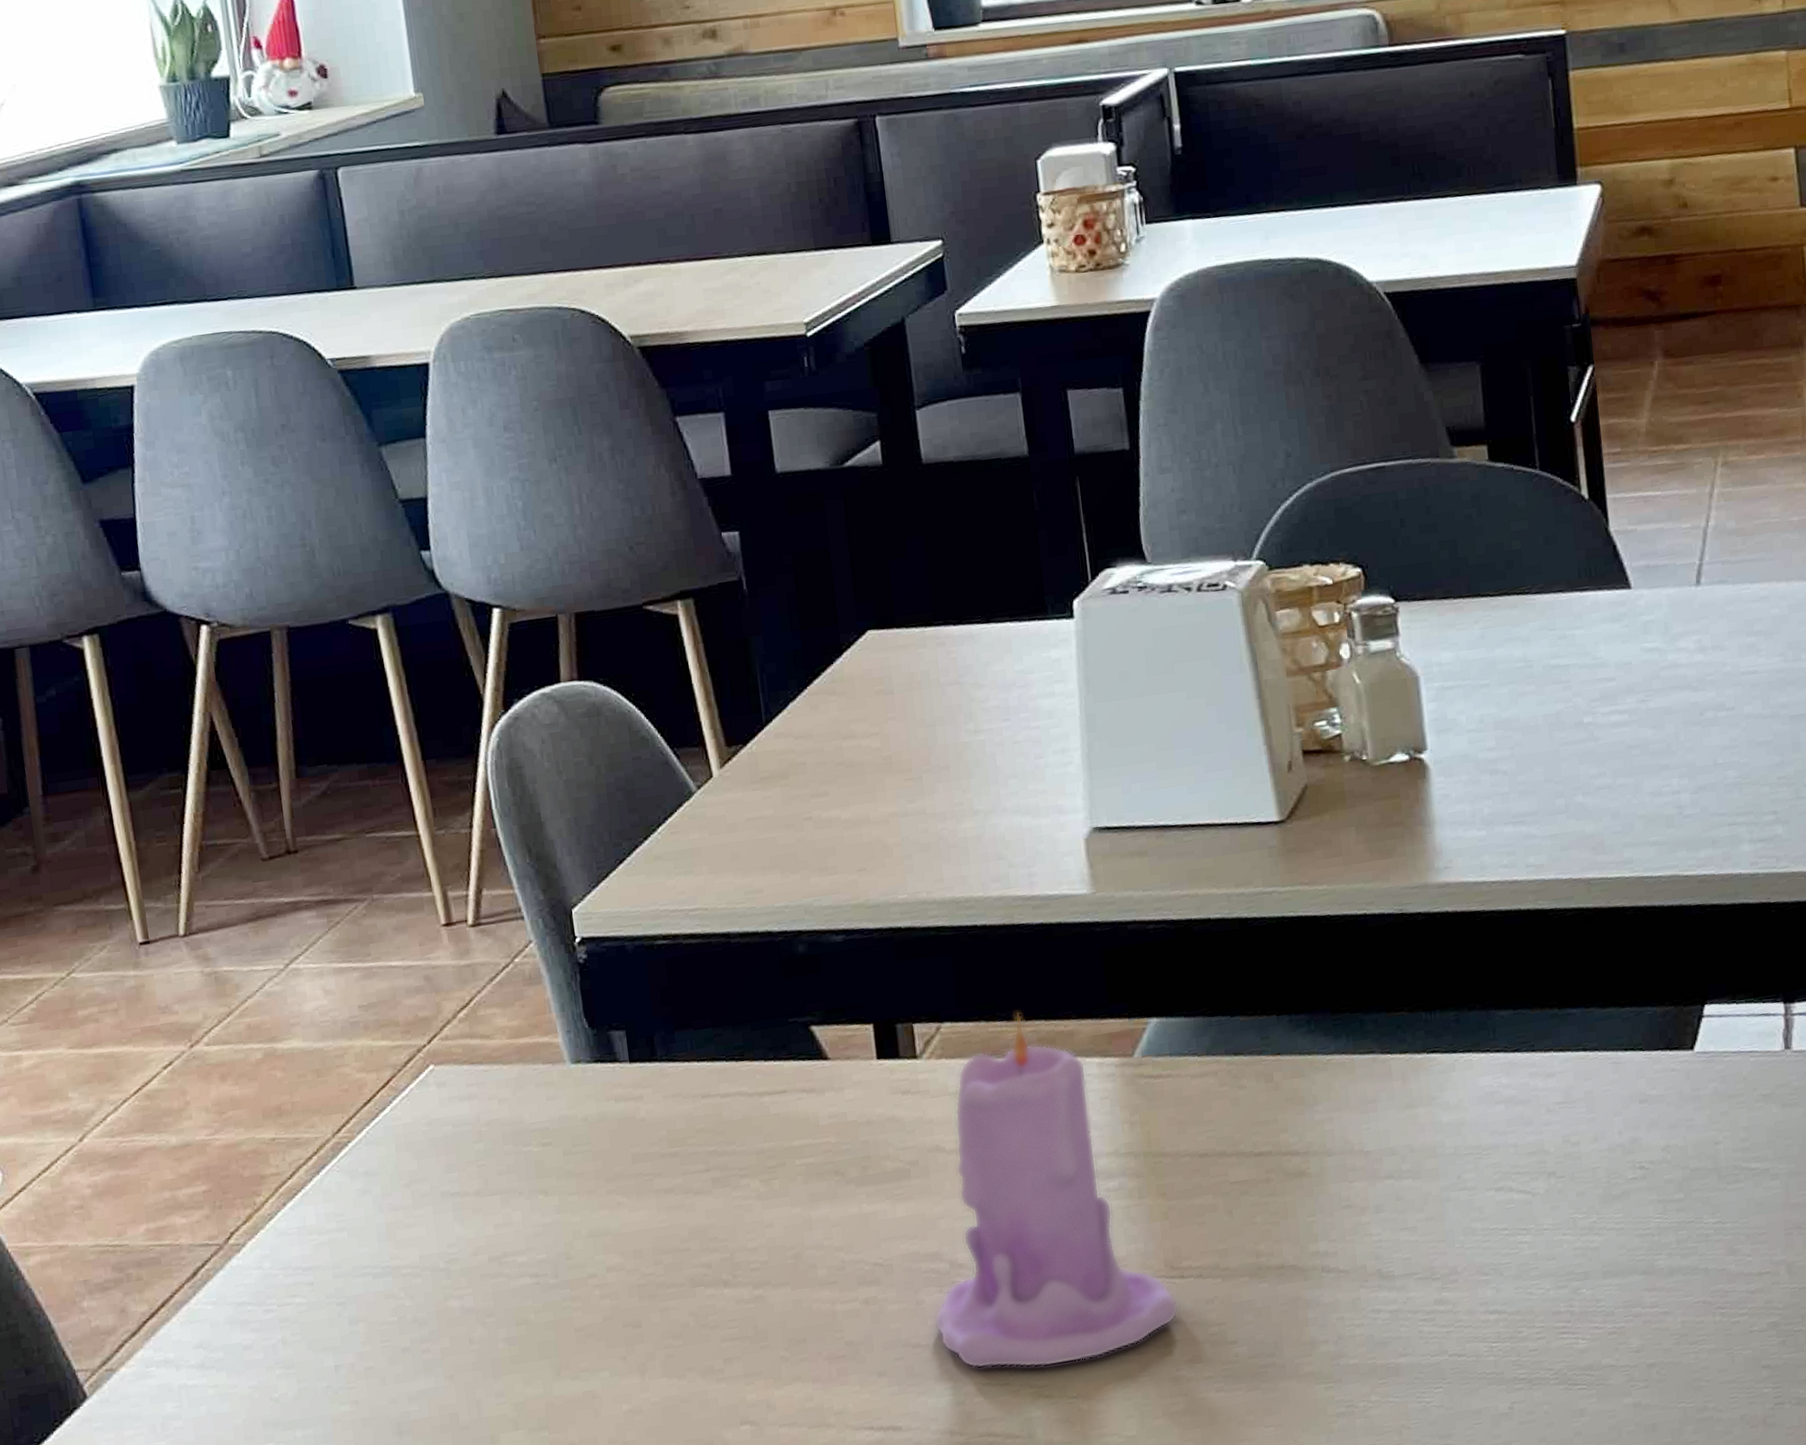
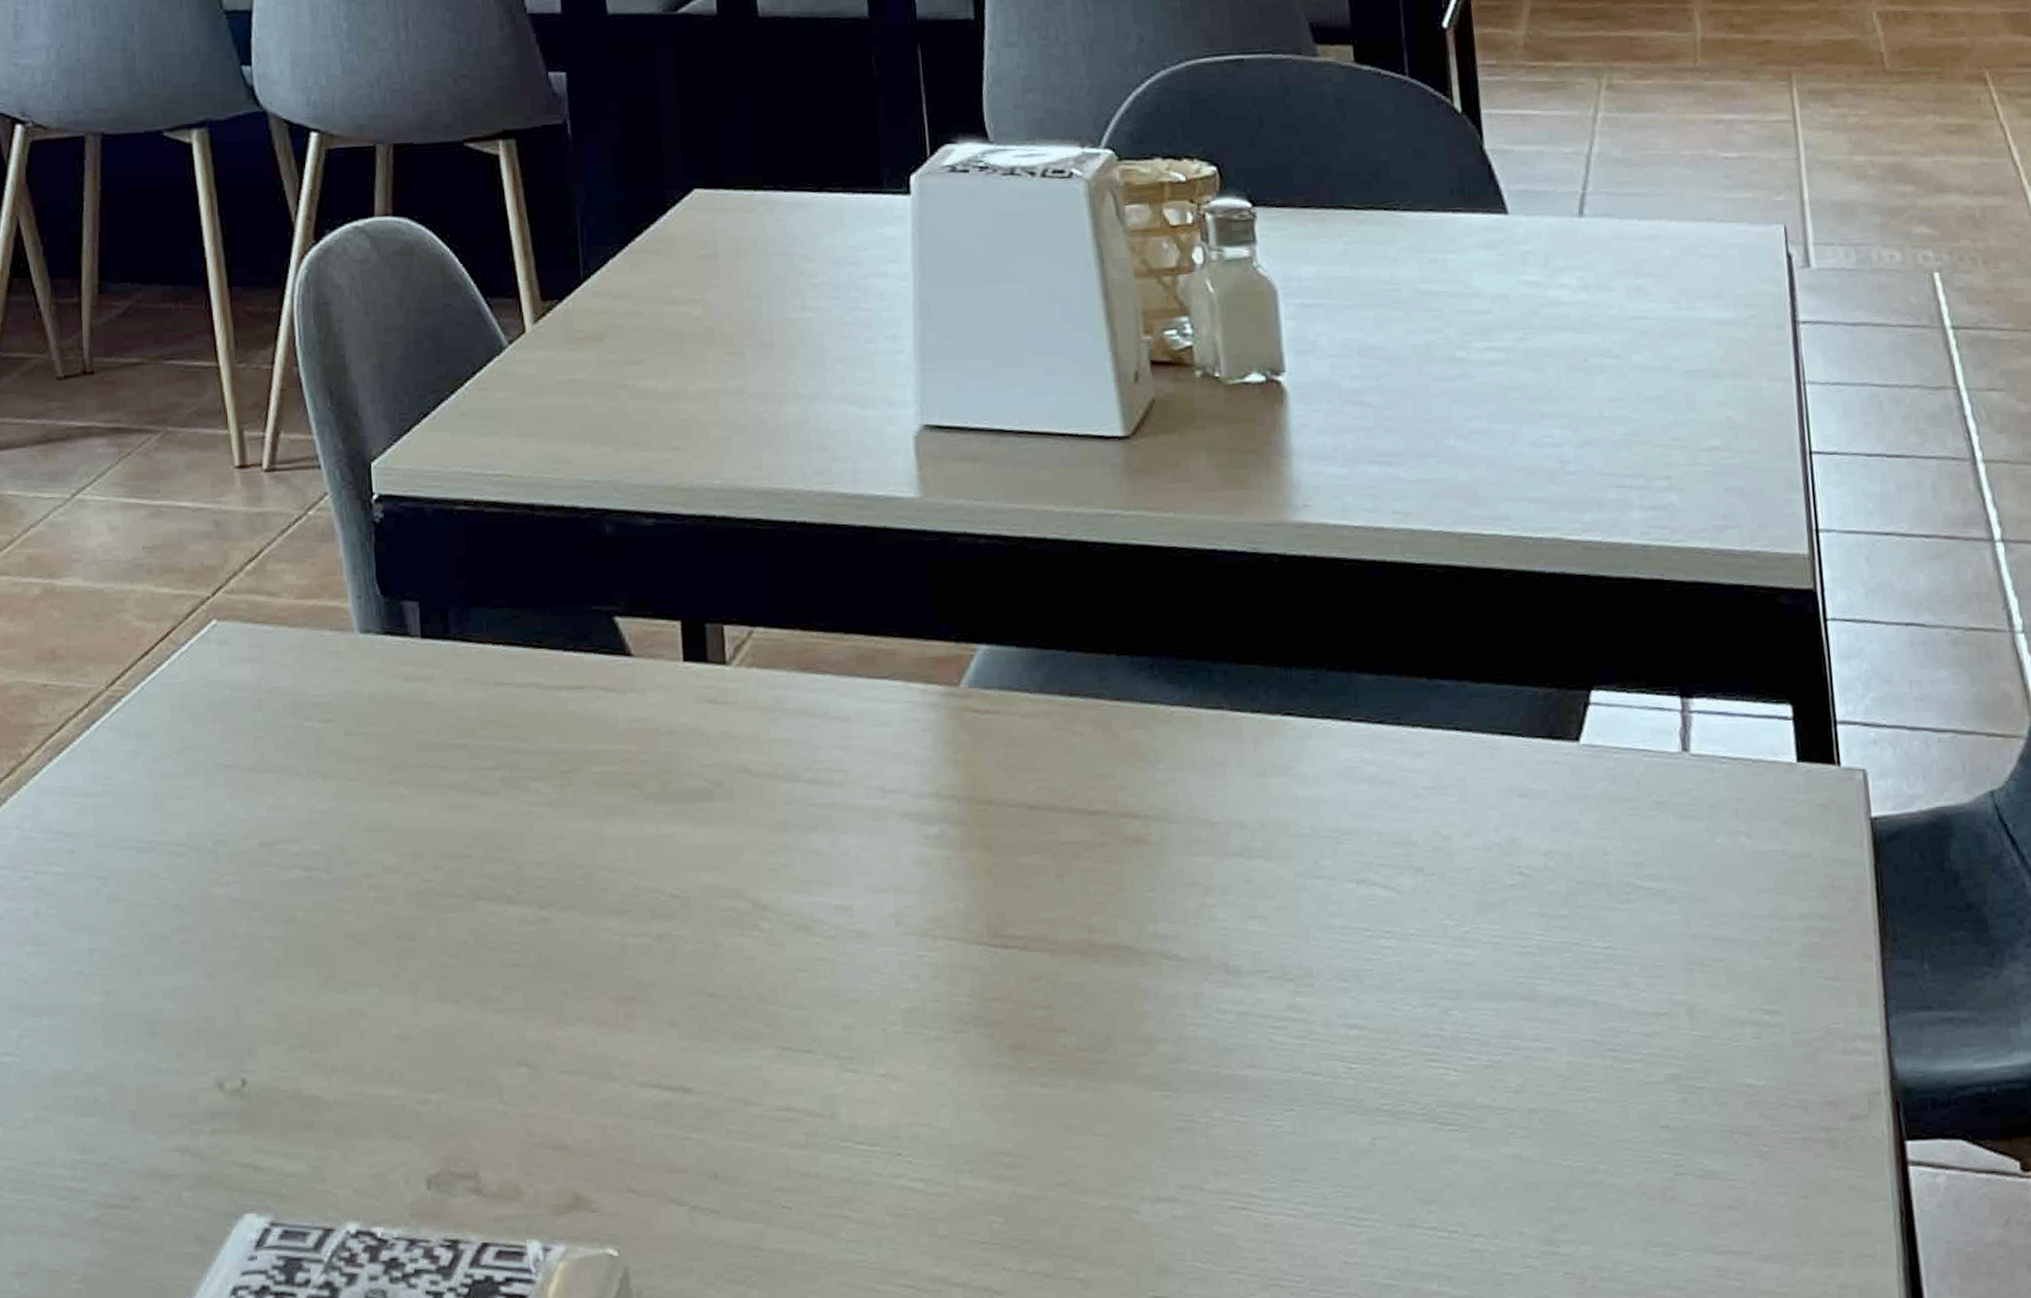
candle: present [933,1013,1180,1369] -> none [732,624,1002,1036]

